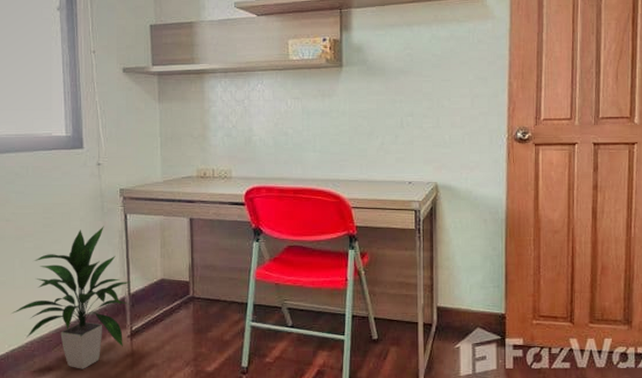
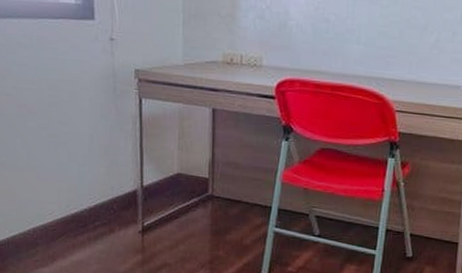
indoor plant: present [12,226,131,369] -> none [13,109,144,263]

